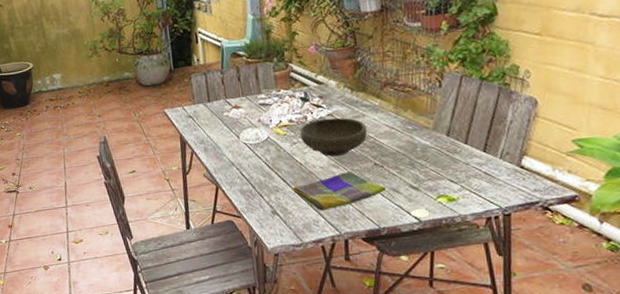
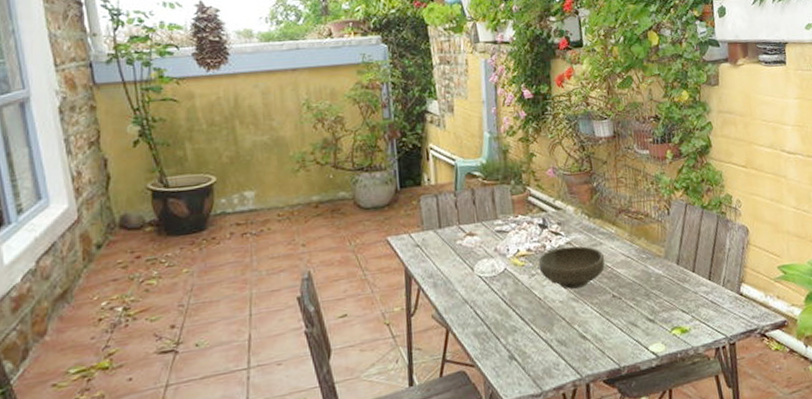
dish towel: present [291,171,387,211] -> none [530,305,625,352]

